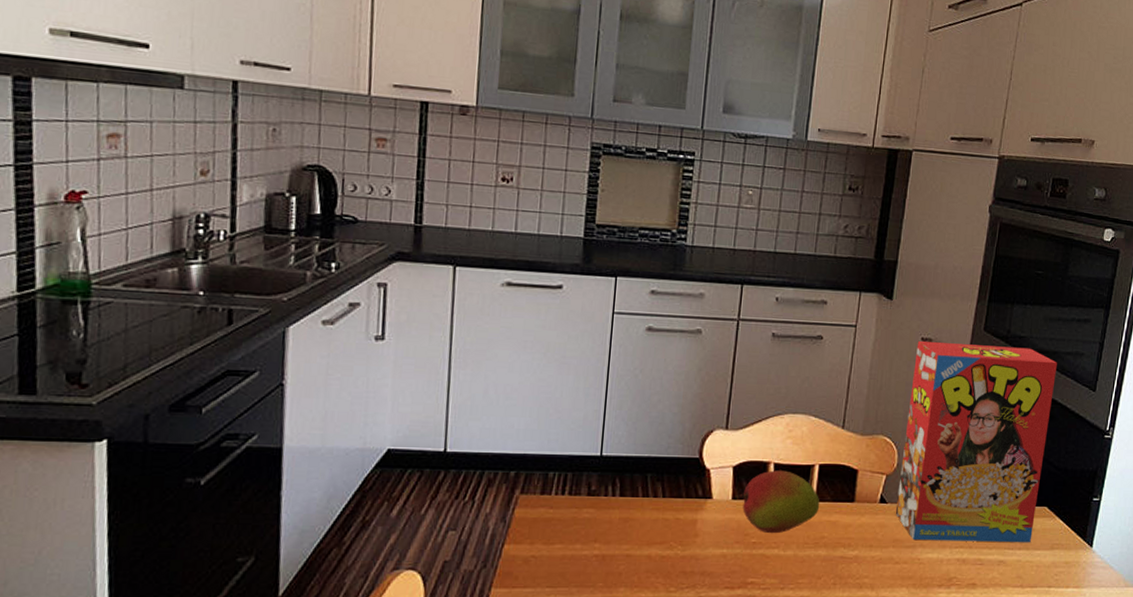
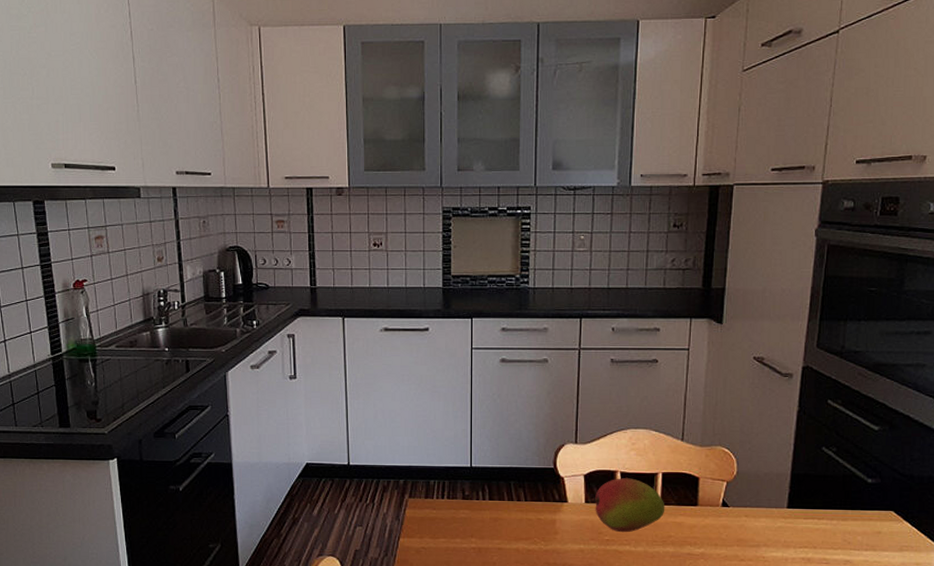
cereal box: present [895,340,1058,543] -> none [737,359,898,545]

